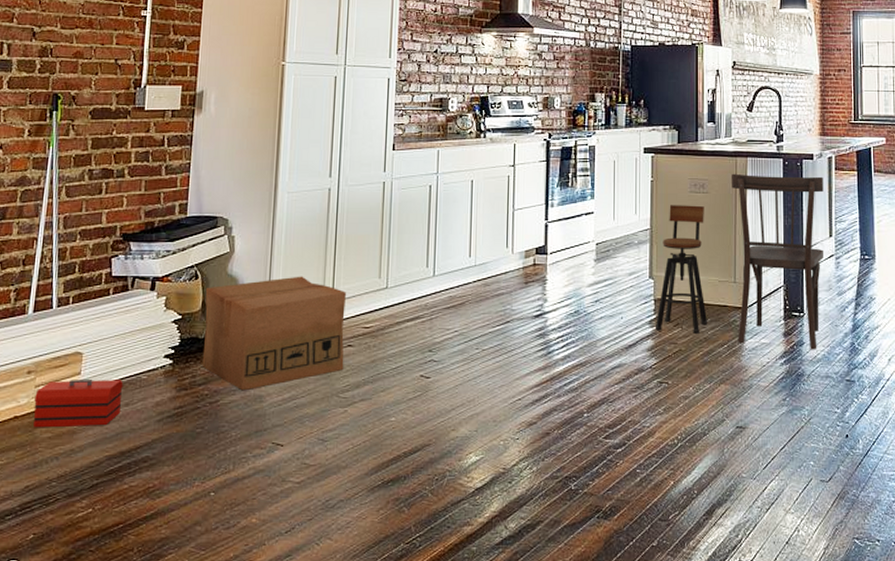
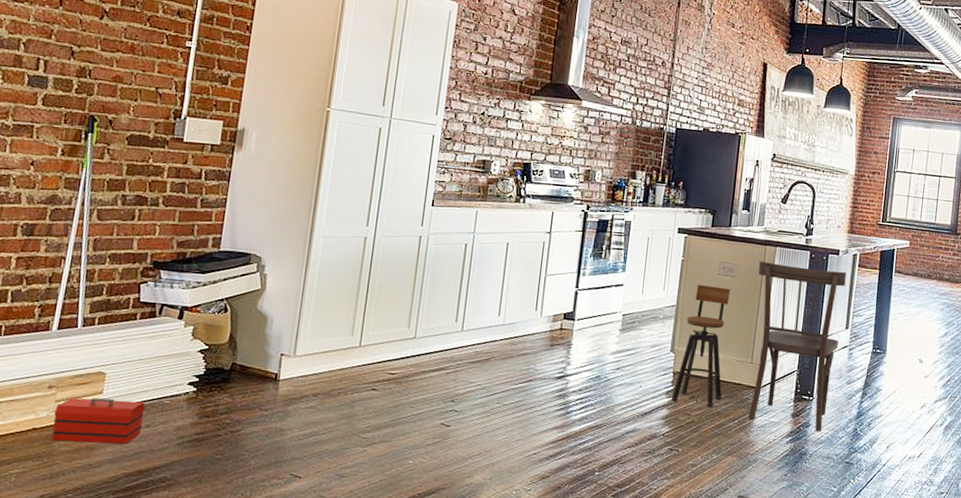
cardboard box: present [202,276,346,391] -> none [225,318,374,423]

